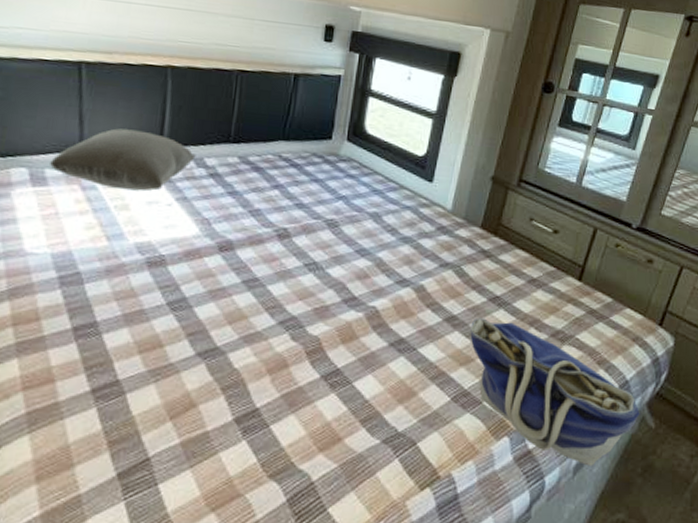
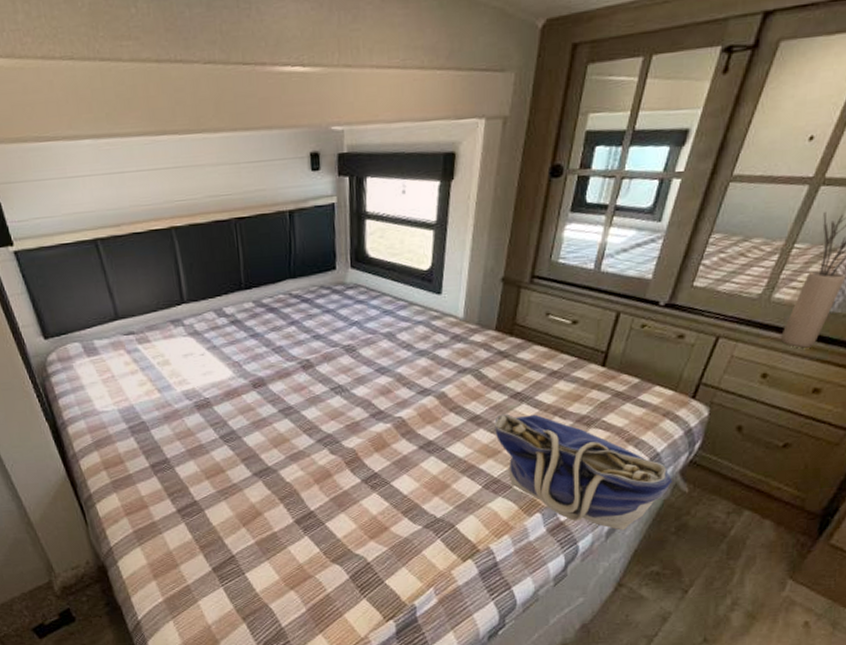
pillow: present [49,128,196,192] -> none [95,292,215,348]

